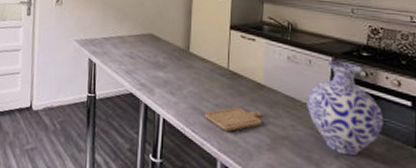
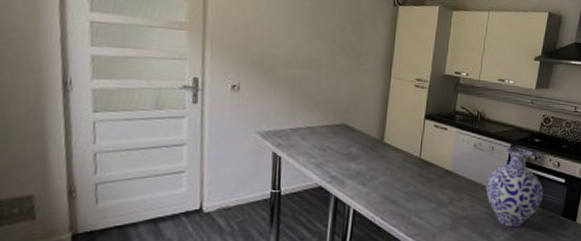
chopping board: present [205,107,262,131] -> none [395,194,447,216]

